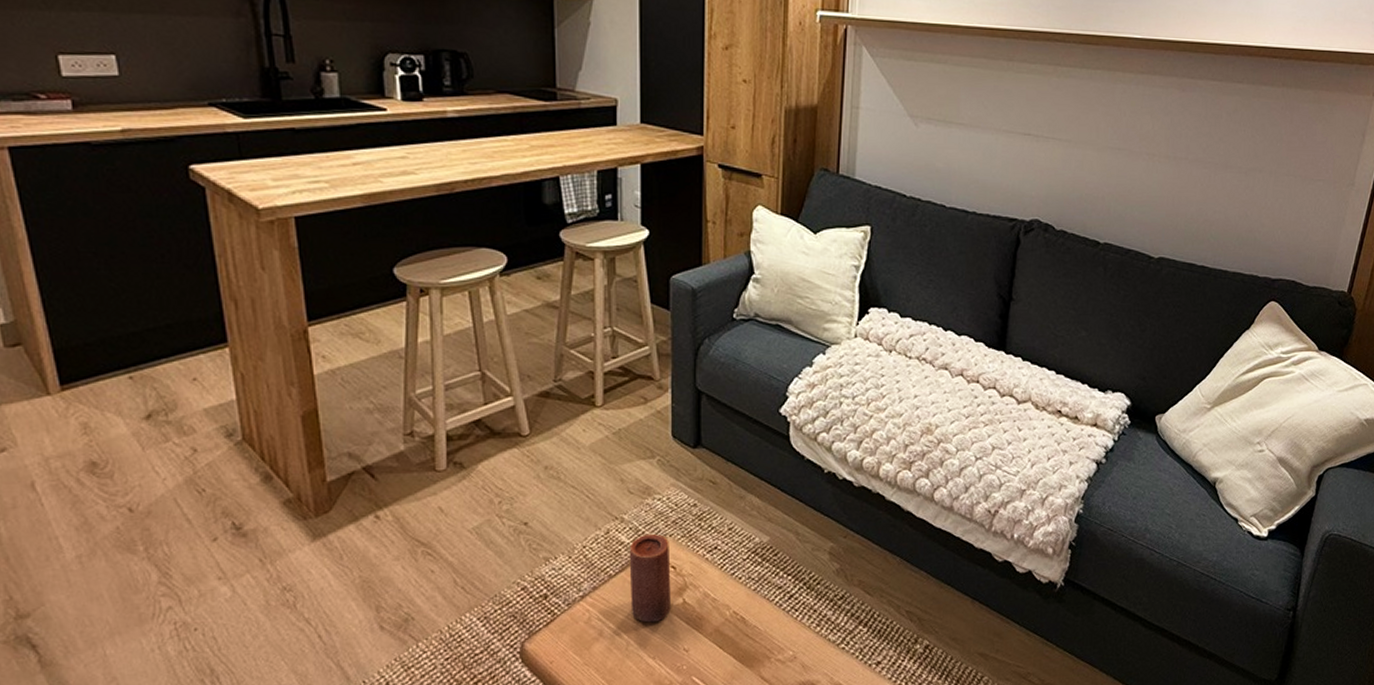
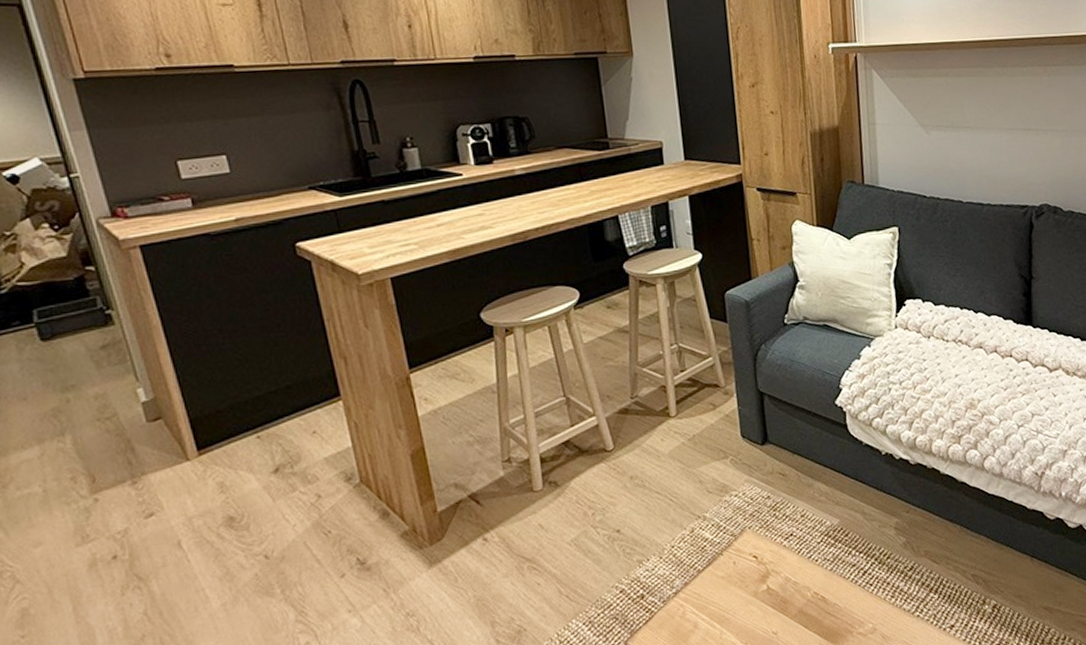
candle: present [629,533,671,623] -> none [713,527,757,611]

